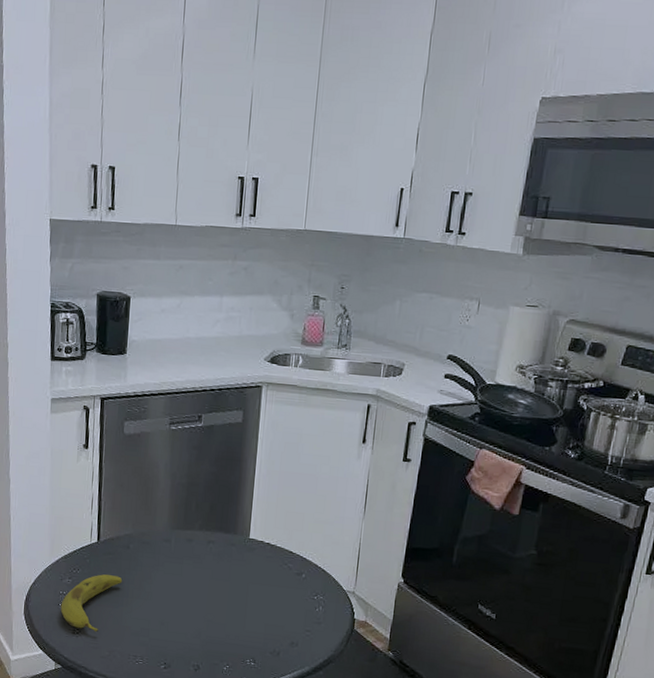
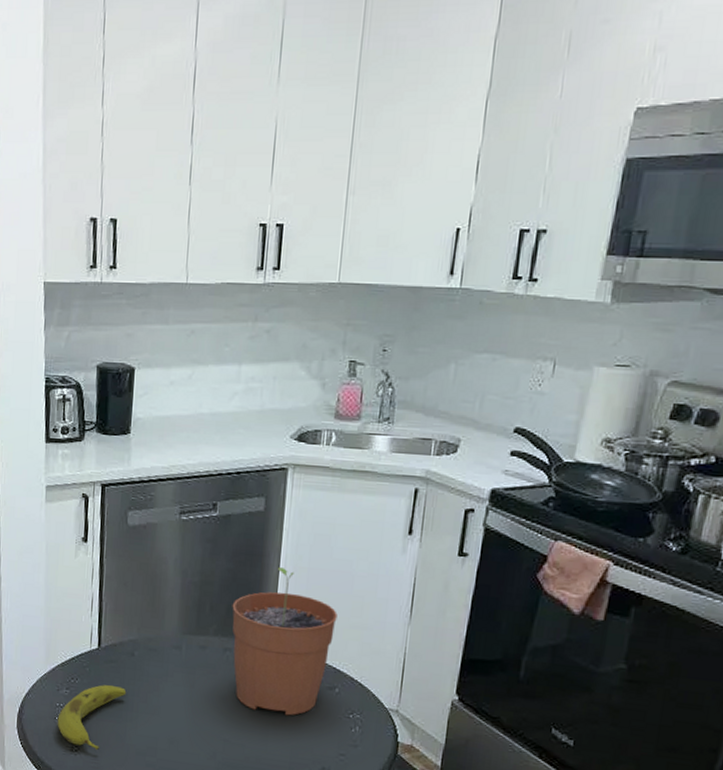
plant pot: none [215,471,304,599] -> present [232,567,337,716]

